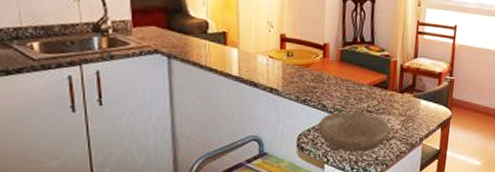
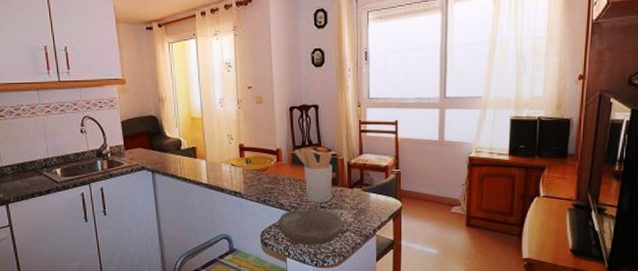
utensil holder: none [343,45,386,107] -> present [293,148,333,204]

